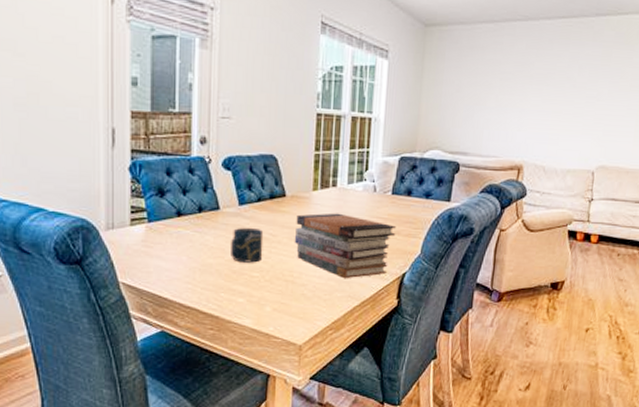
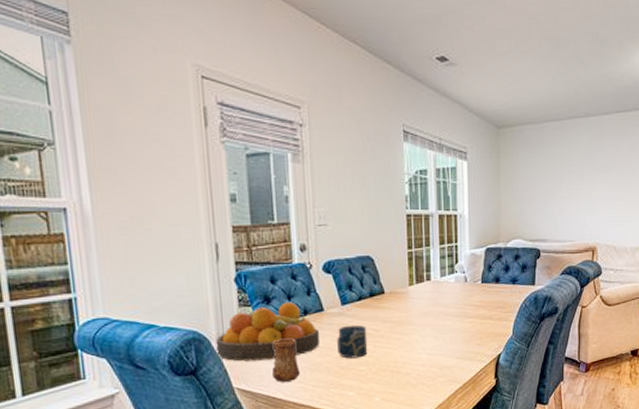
fruit bowl: none [104,197,214,256] -> present [216,302,320,362]
cup: none [160,236,189,281] -> present [272,339,300,382]
book stack: present [294,213,397,279] -> none [395,304,489,365]

